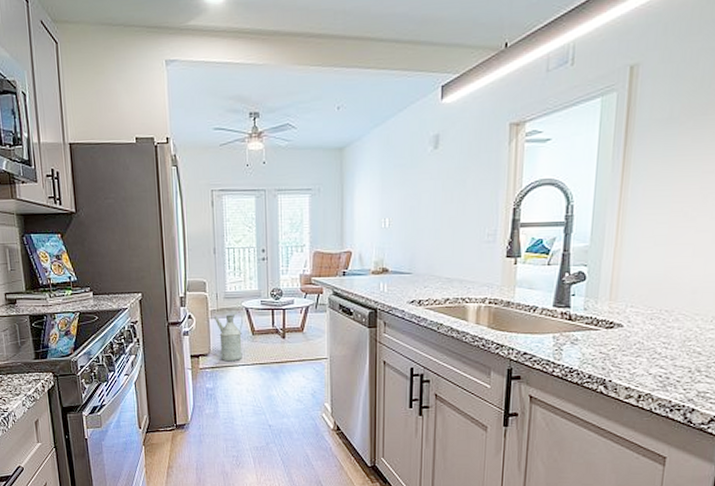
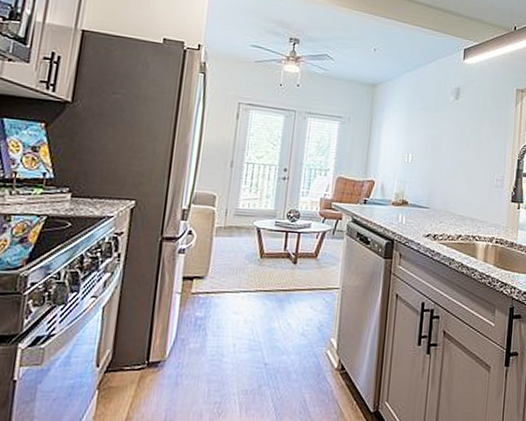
watering can: present [213,312,243,361] -> none [218,231,252,286]

